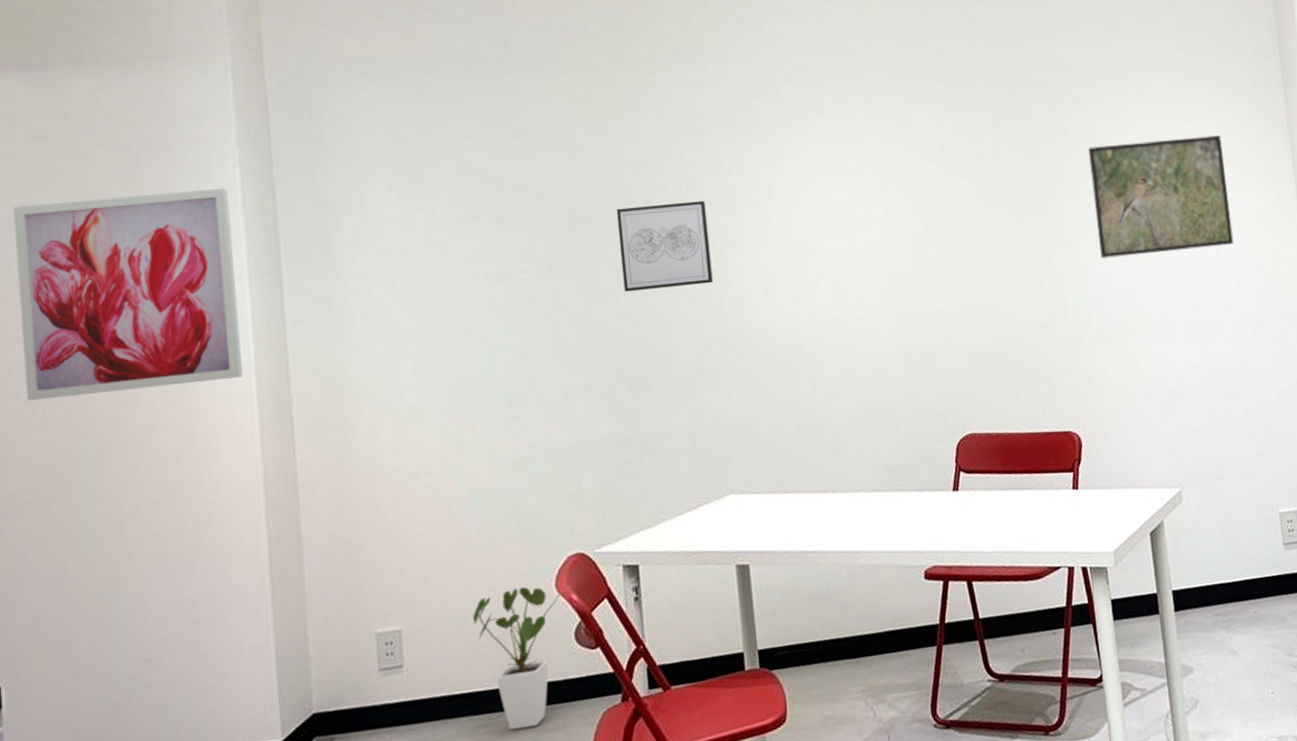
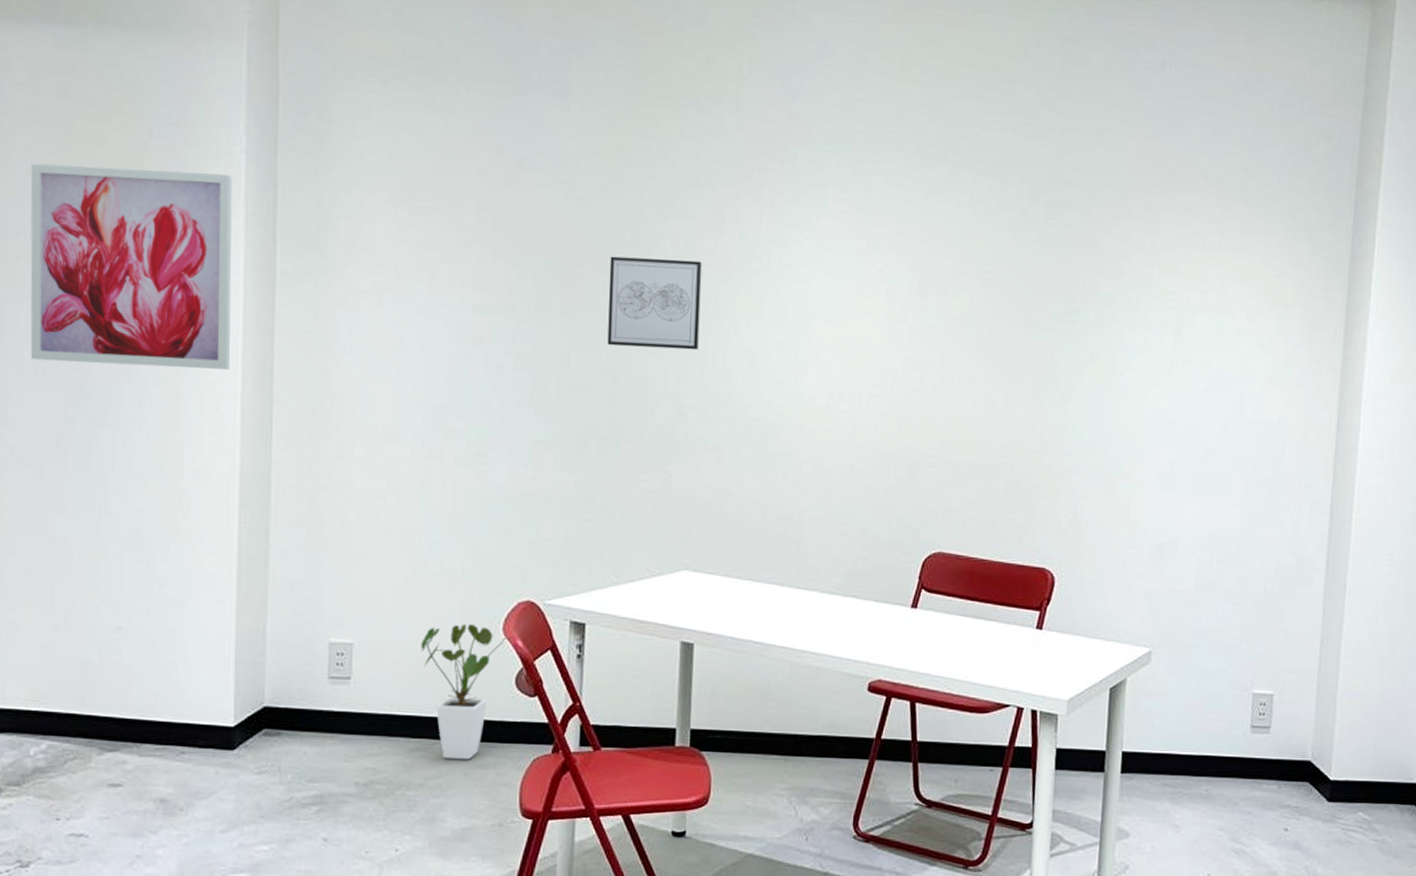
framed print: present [1088,135,1234,259] -> none [1111,266,1270,399]

